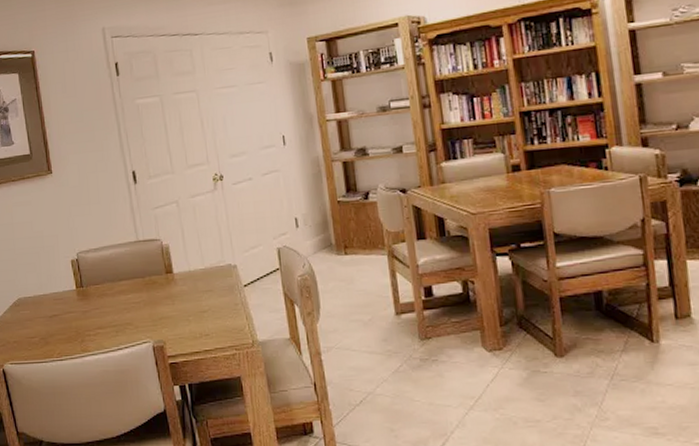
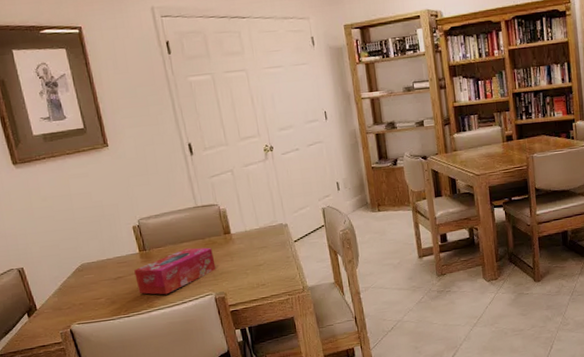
tissue box: none [70,287,156,339] -> present [134,247,216,295]

